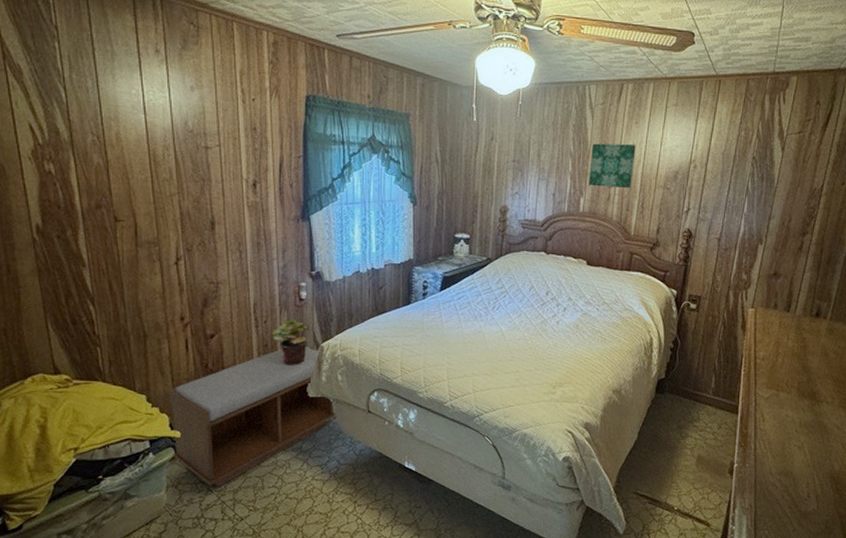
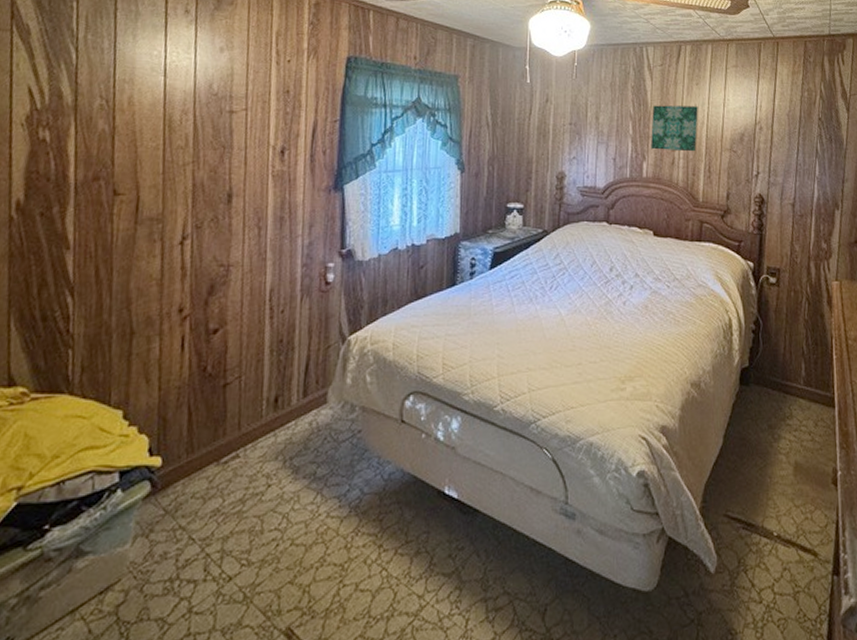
bench: present [169,347,336,488] -> none [149,341,362,534]
potted plant: present [272,320,310,365] -> none [289,308,336,365]

